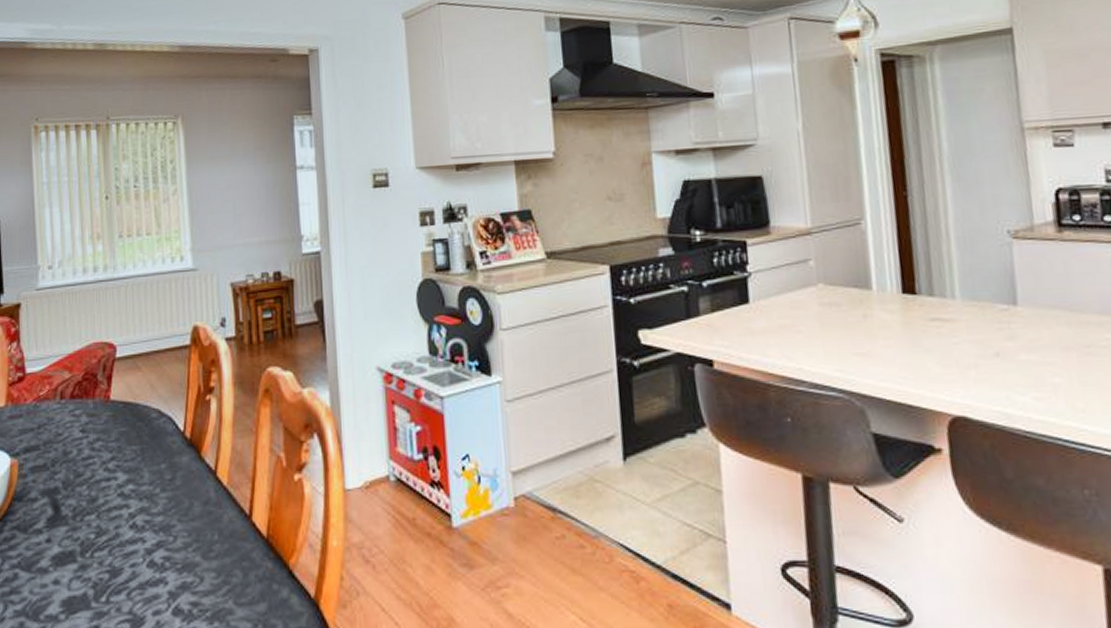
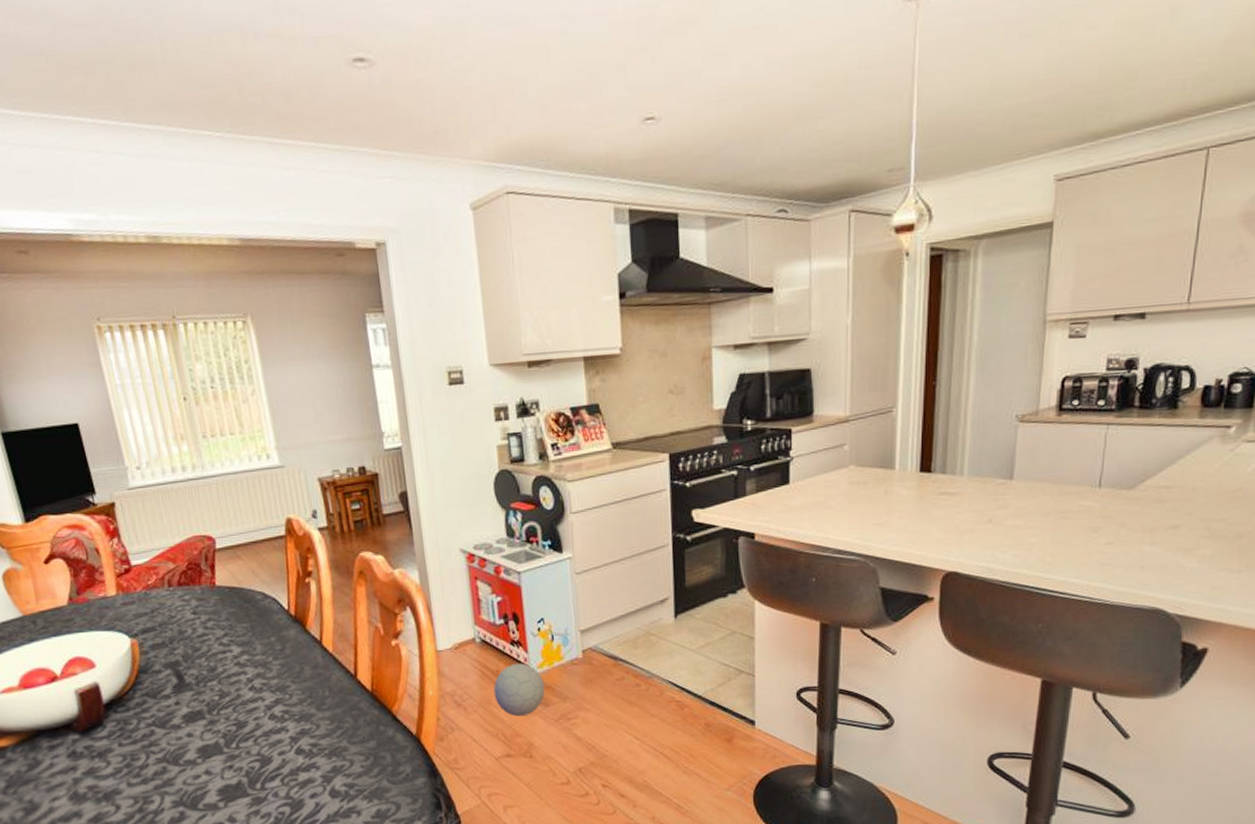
ball: none [408,510,469,581] -> present [493,663,545,717]

